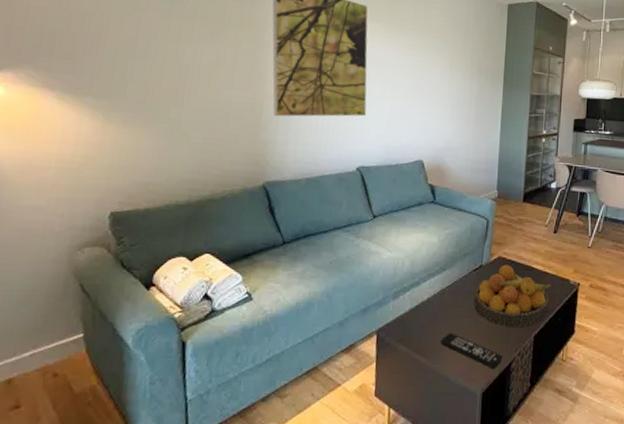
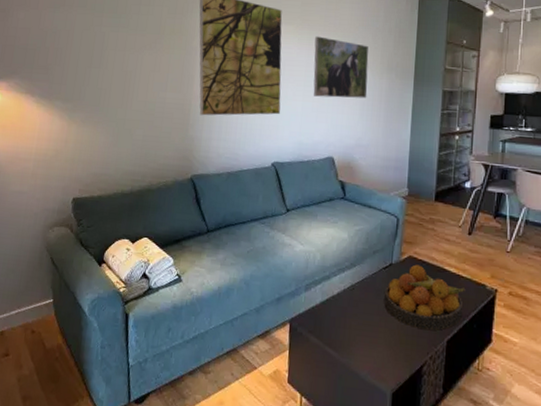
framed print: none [401,35,459,101] -> present [313,36,369,99]
remote control: present [440,333,502,370] -> none [350,329,413,371]

